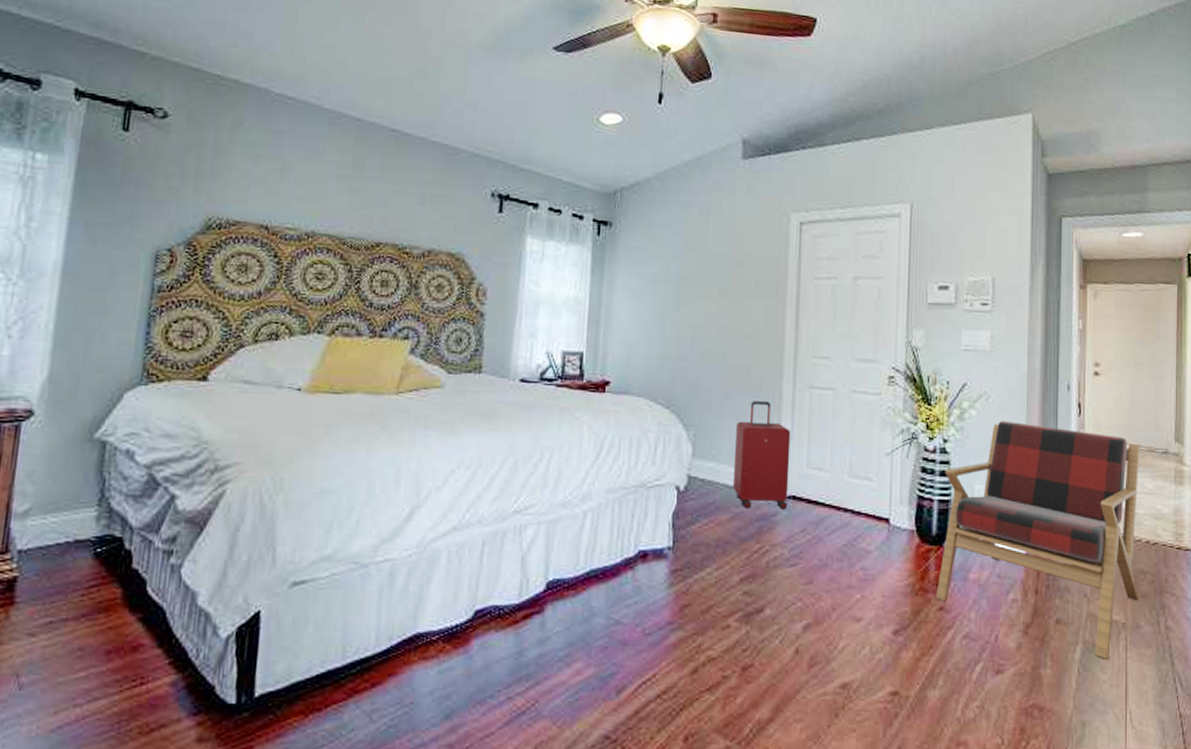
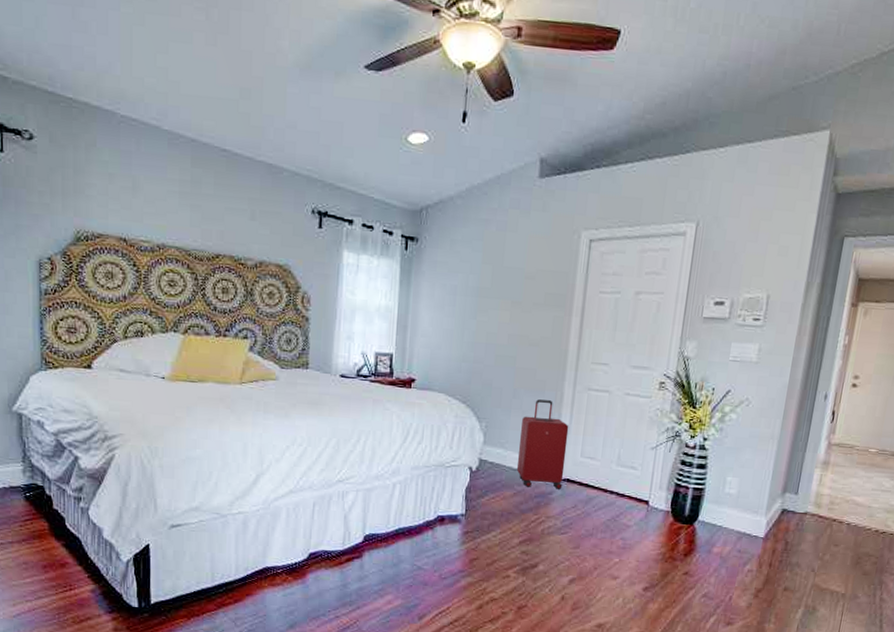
armchair: present [936,421,1140,659] -> none [682,424,885,620]

